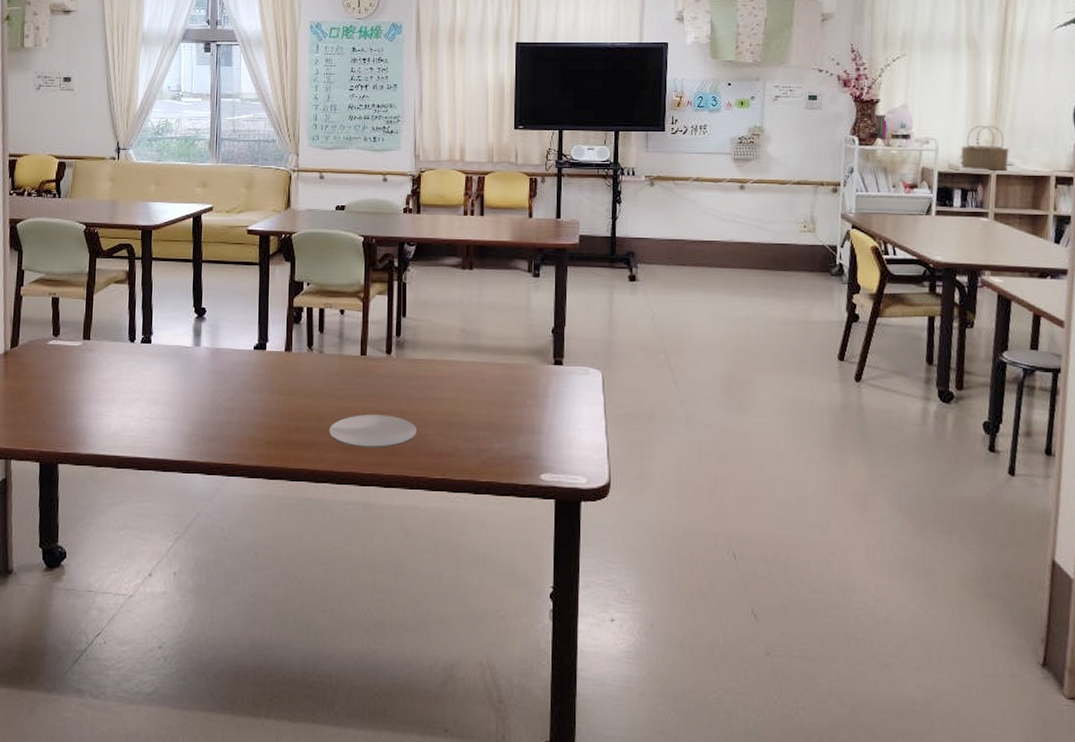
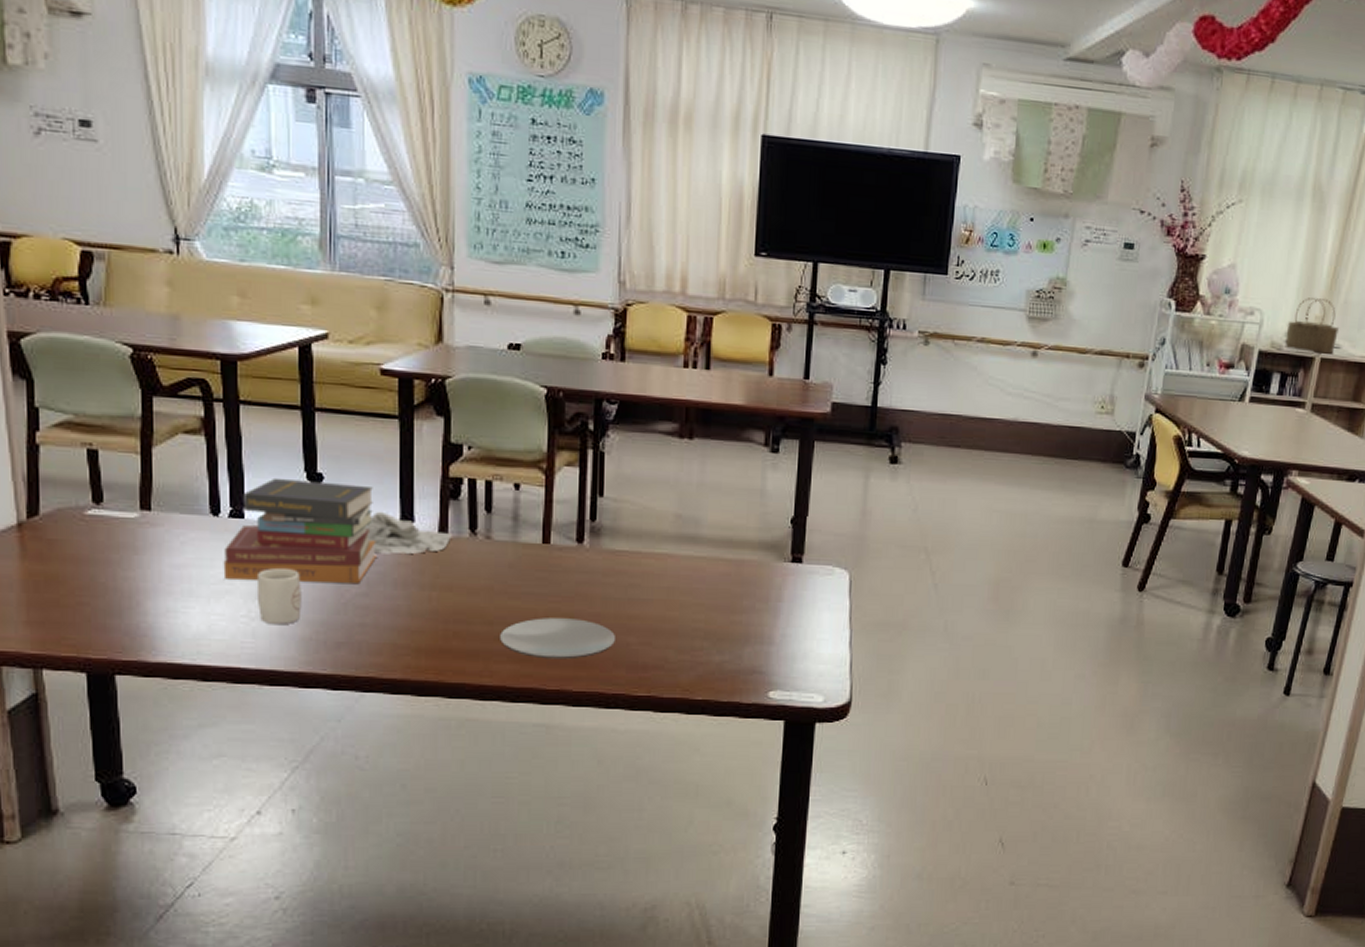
books: none [135,312,241,391] -> present [223,477,376,585]
mug: none [156,380,188,424] -> present [256,568,302,625]
tissue: none [234,334,296,367] -> present [366,511,453,554]
books: present [860,114,912,139] -> none [1178,273,1236,308]

